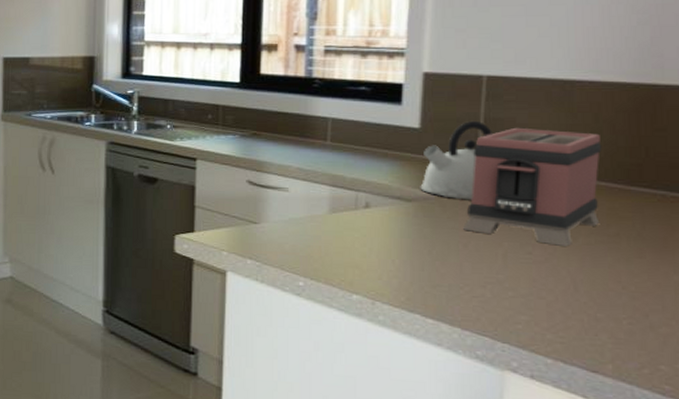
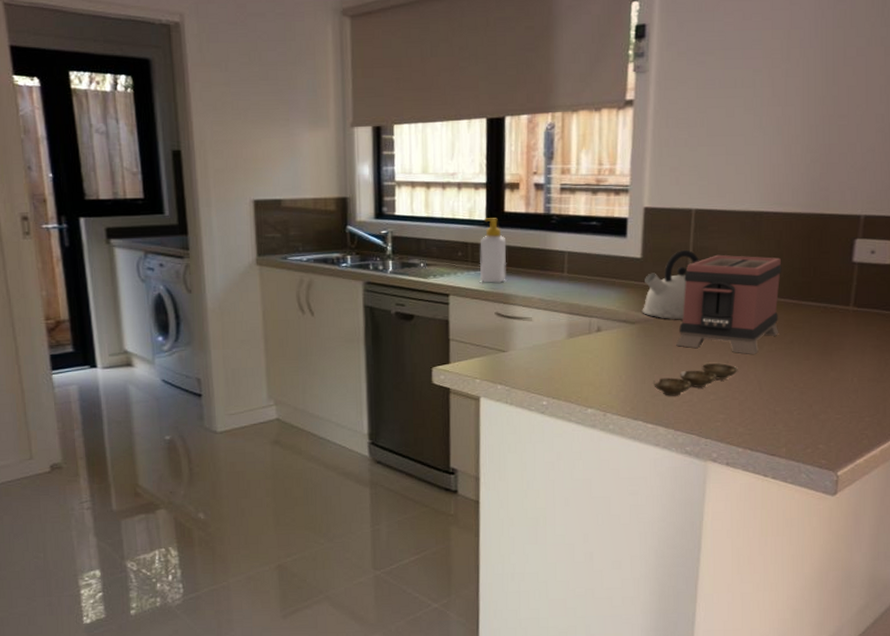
soap bottle: none [230,80,262,149] -> present [479,218,507,283]
bowl: none [433,253,545,289] -> present [652,363,738,396]

